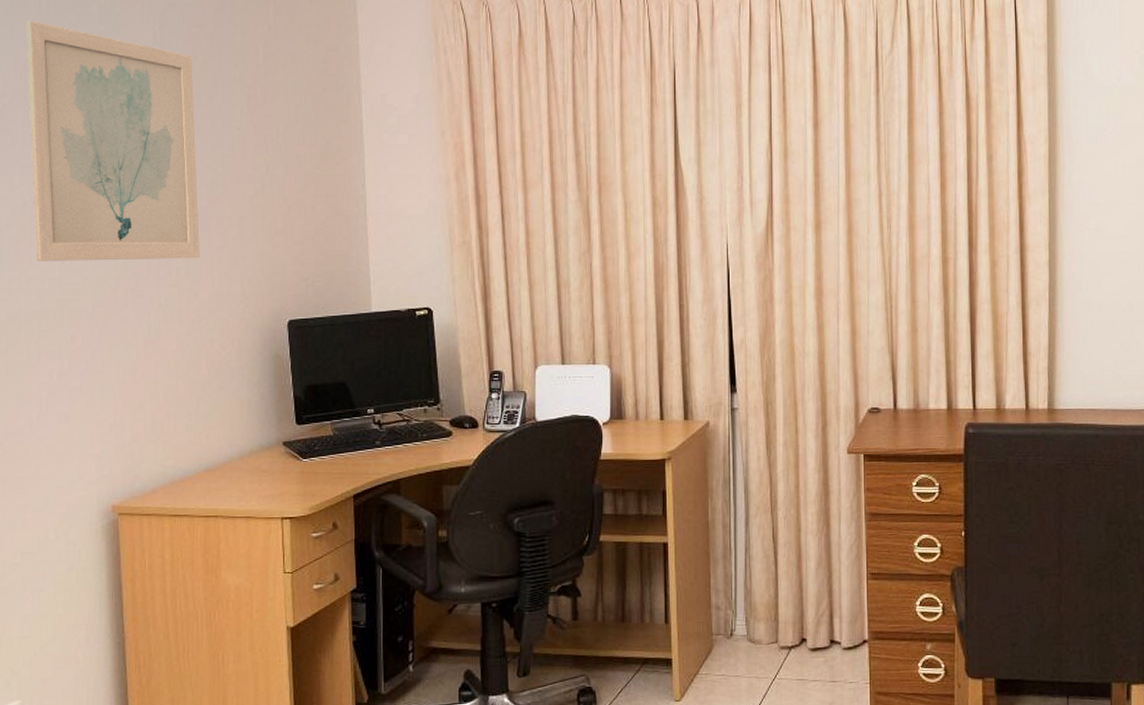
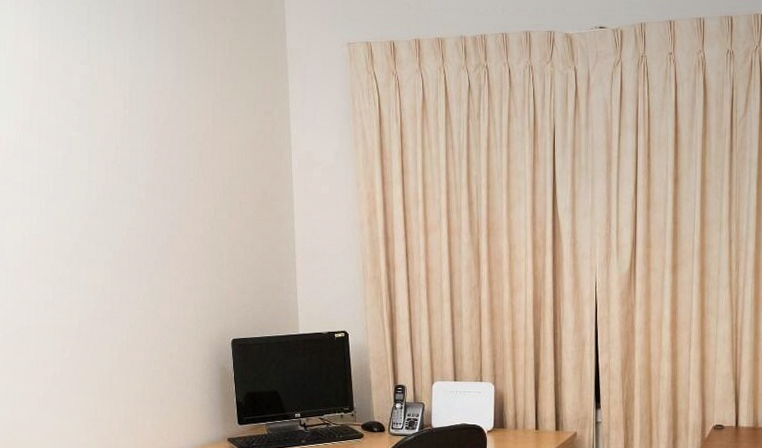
wall art: present [25,20,201,261] -> none [23,88,162,287]

